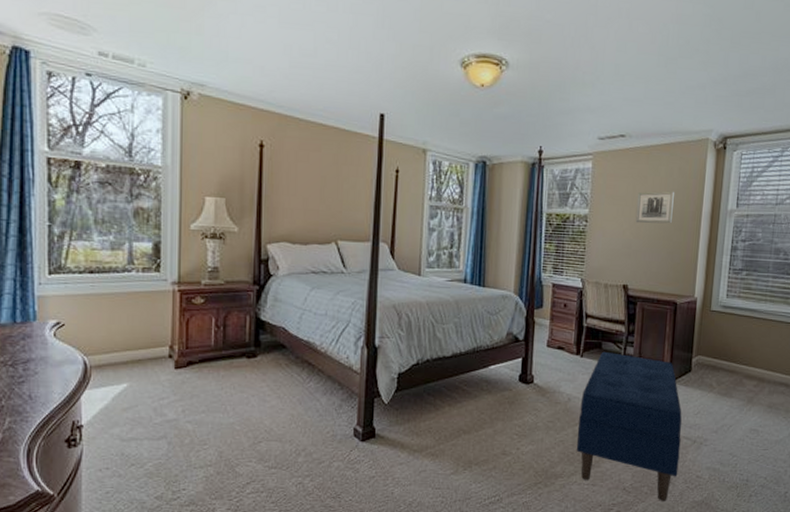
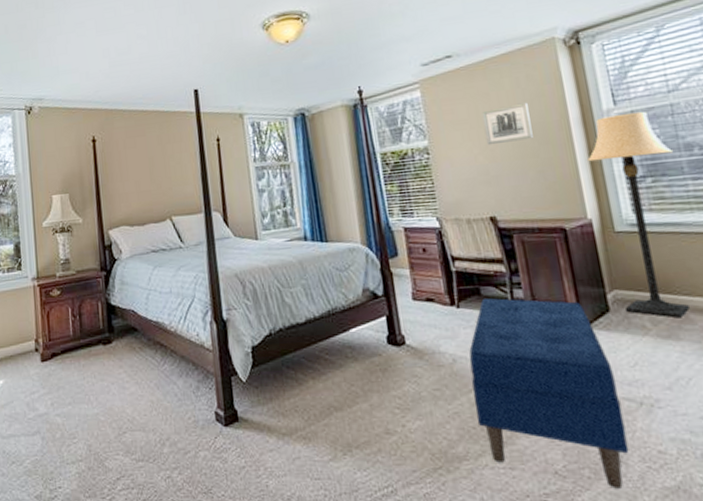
lamp: none [701,215,766,382] -> present [588,111,690,319]

